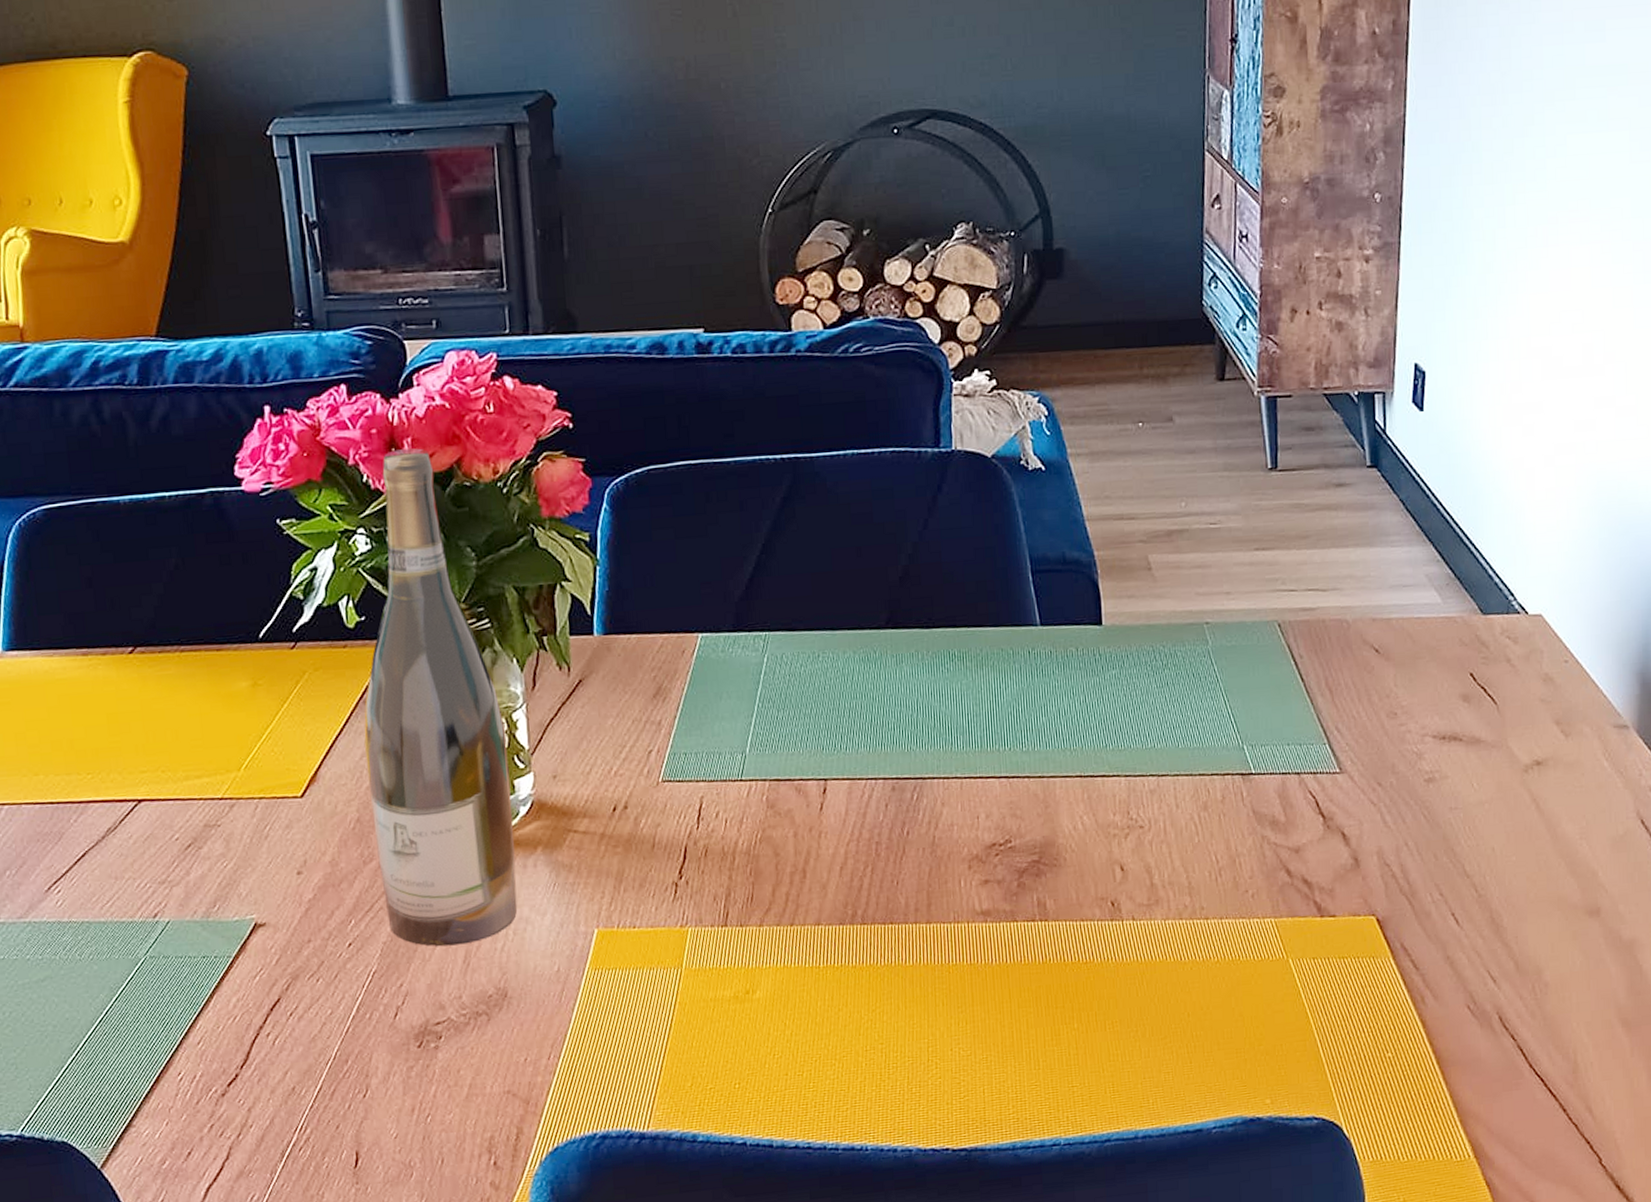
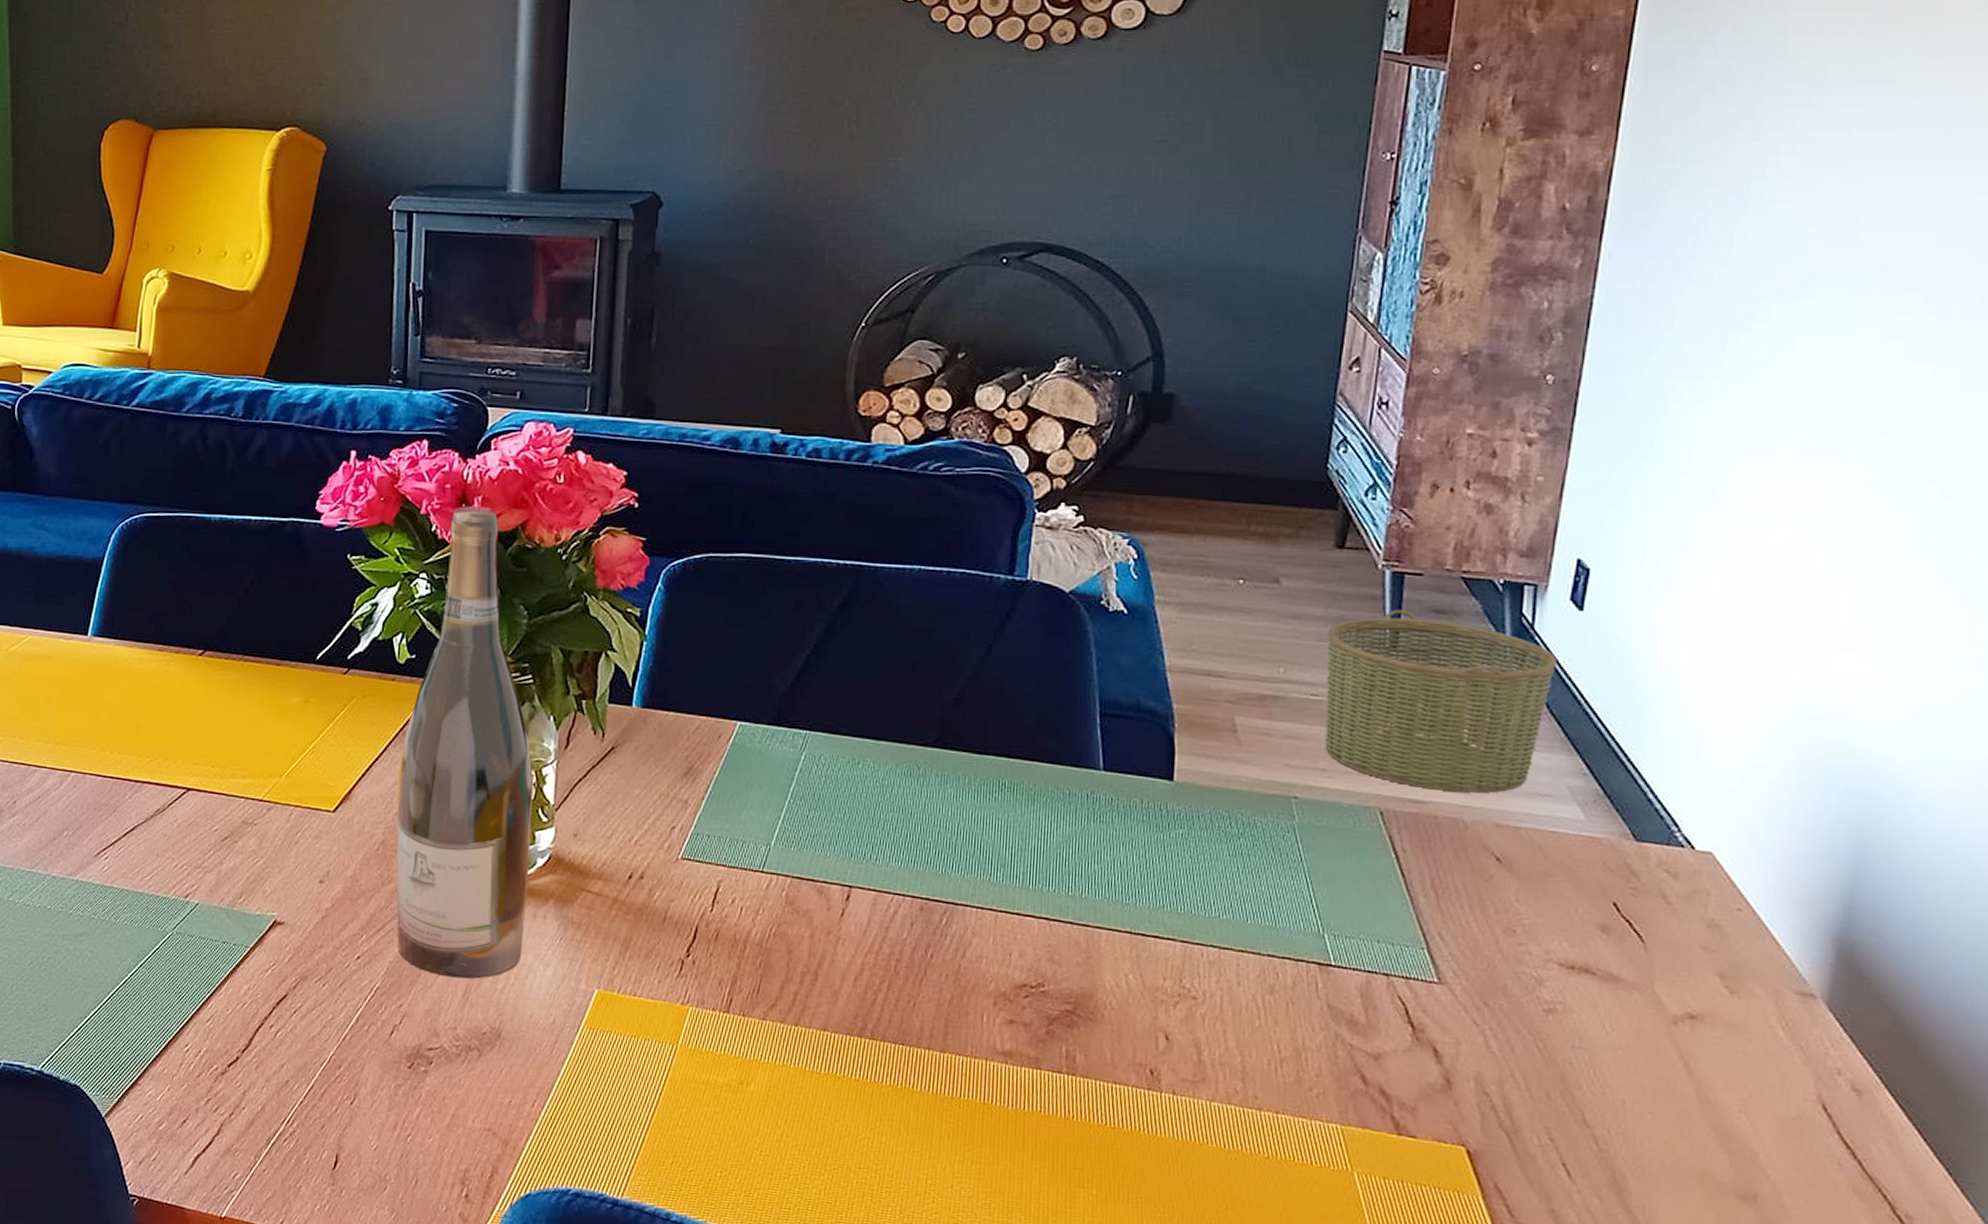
basket: none [1218,431,1407,596] -> present [1325,609,1557,793]

